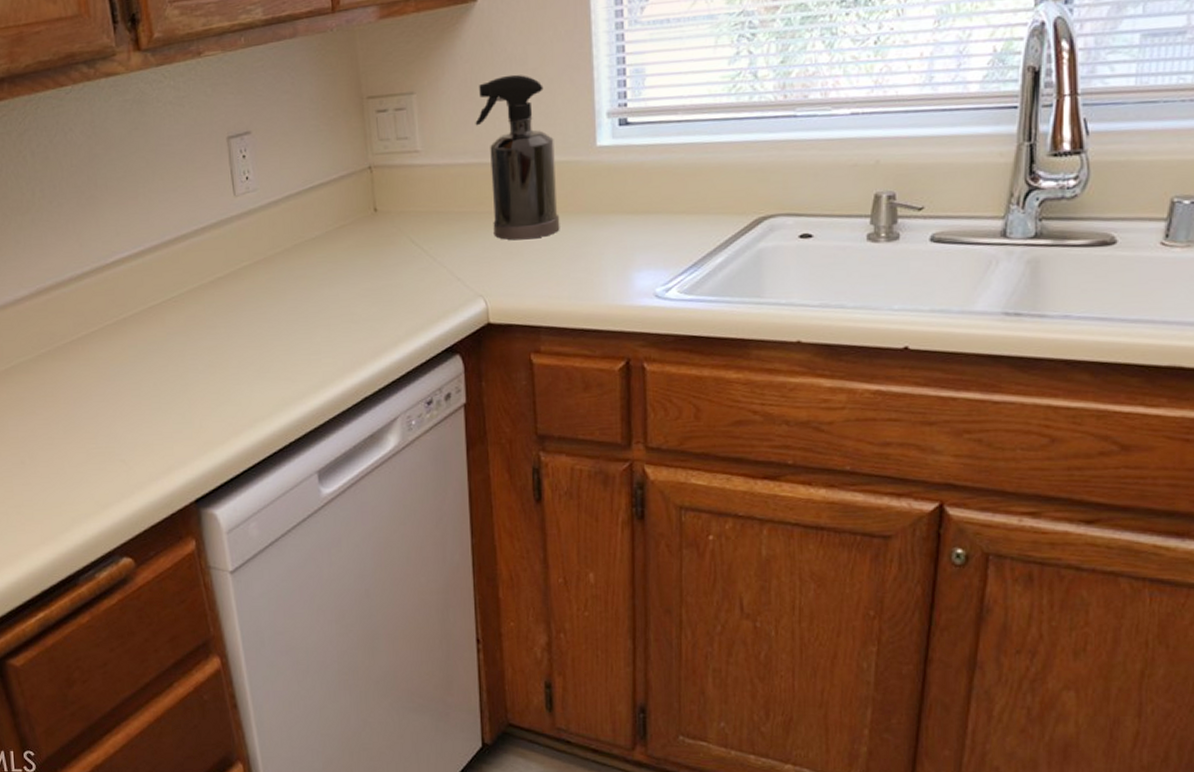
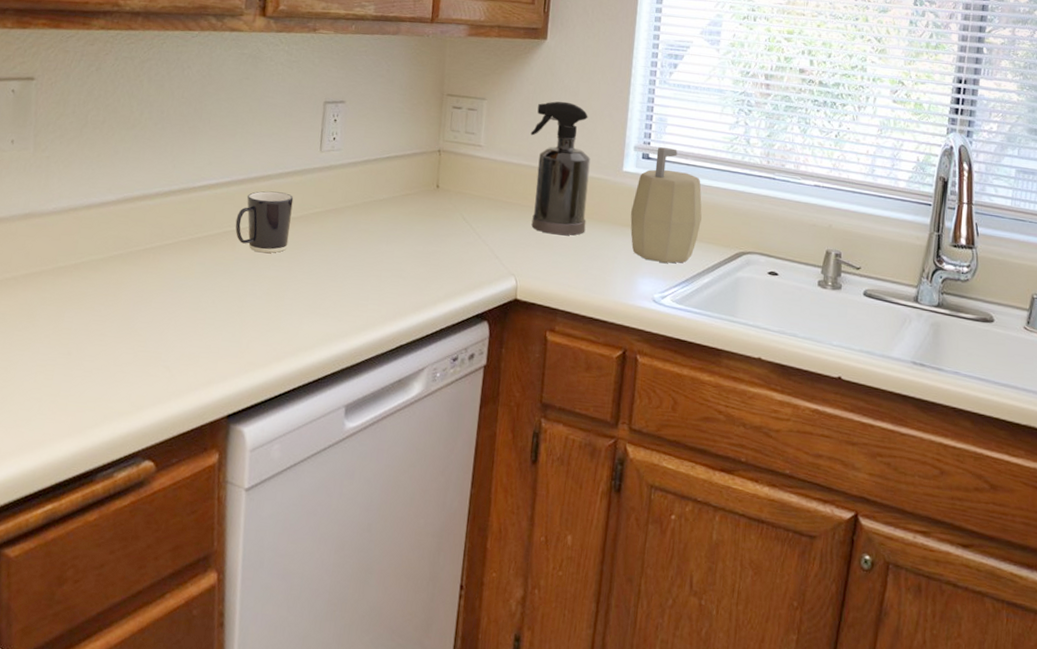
mug: none [159,251,221,323] -> present [235,191,294,253]
soap dispenser: none [613,104,705,249] -> present [630,147,702,263]

